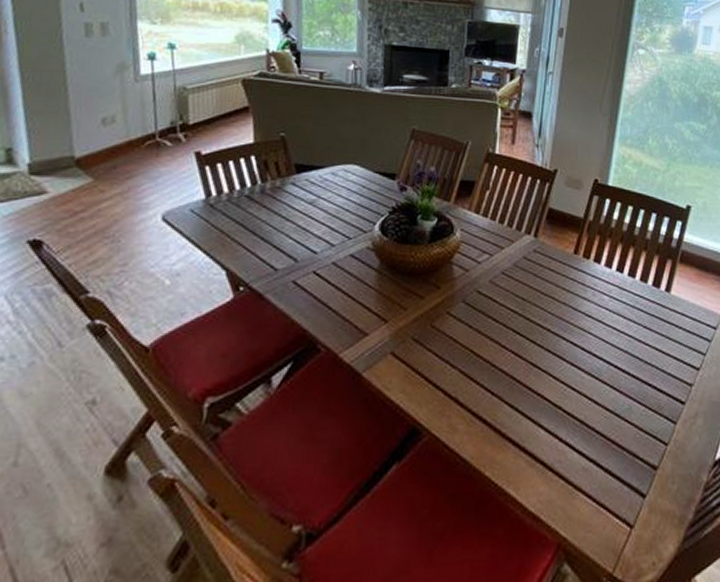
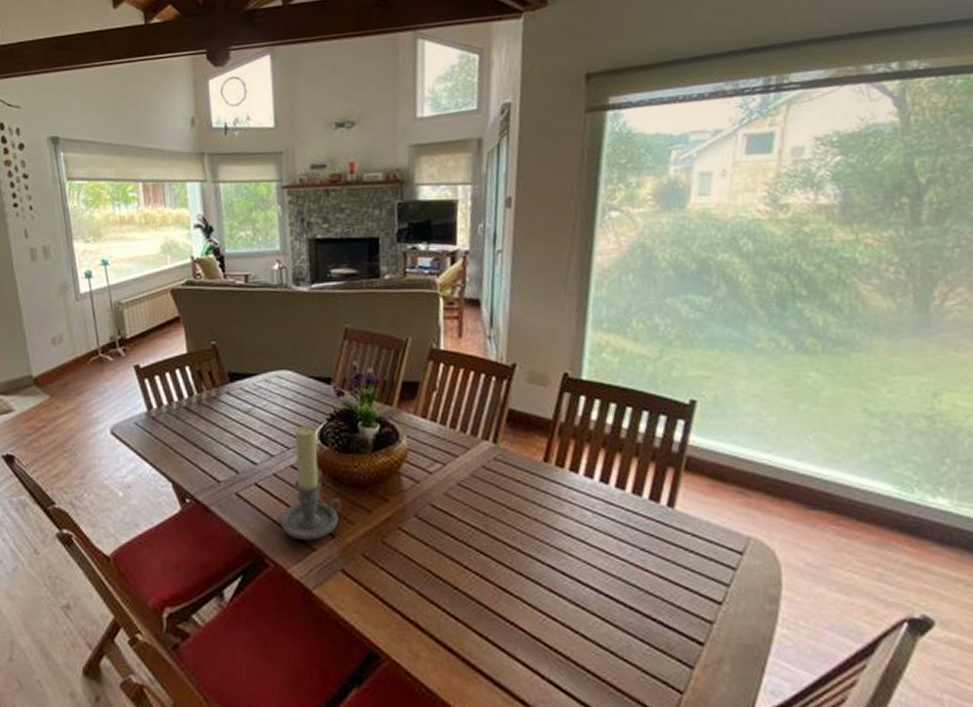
candle holder: none [336,217,396,326] -> present [281,425,342,540]

